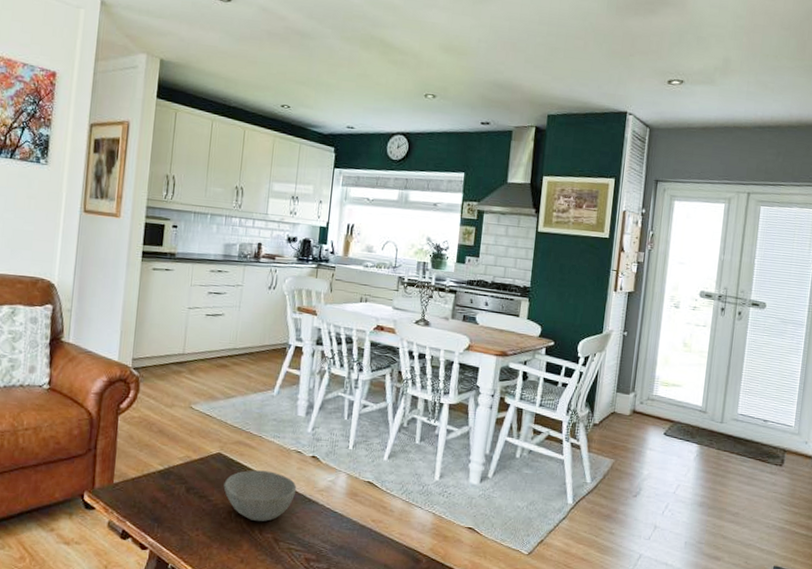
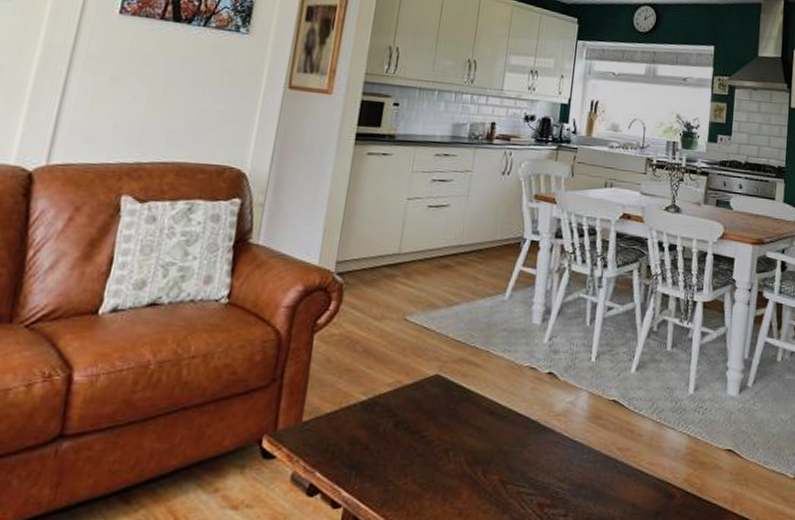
bowl: present [223,470,297,522] -> none [440,394,530,461]

